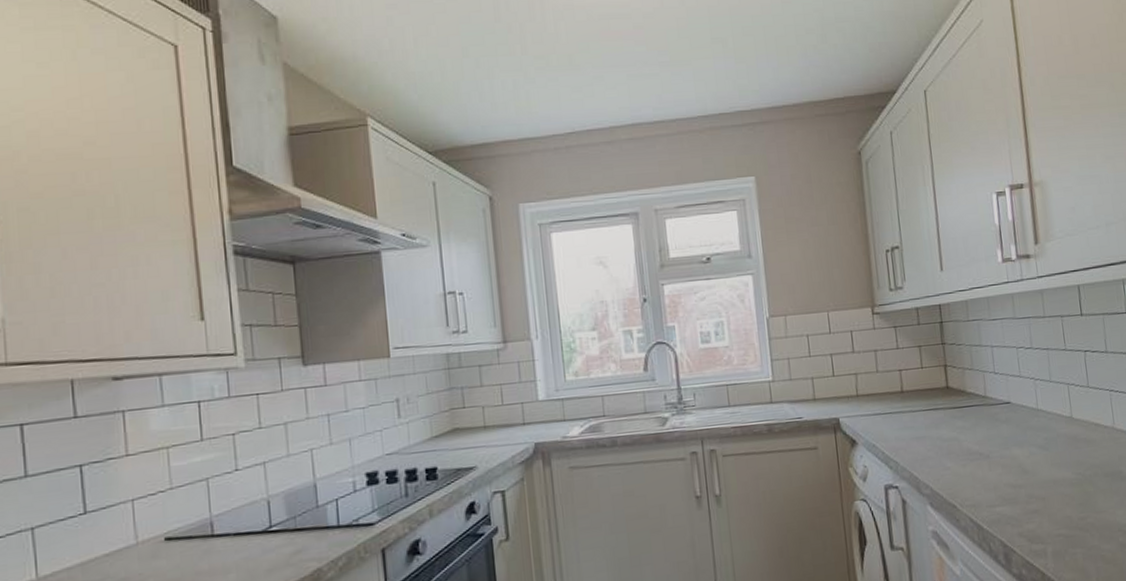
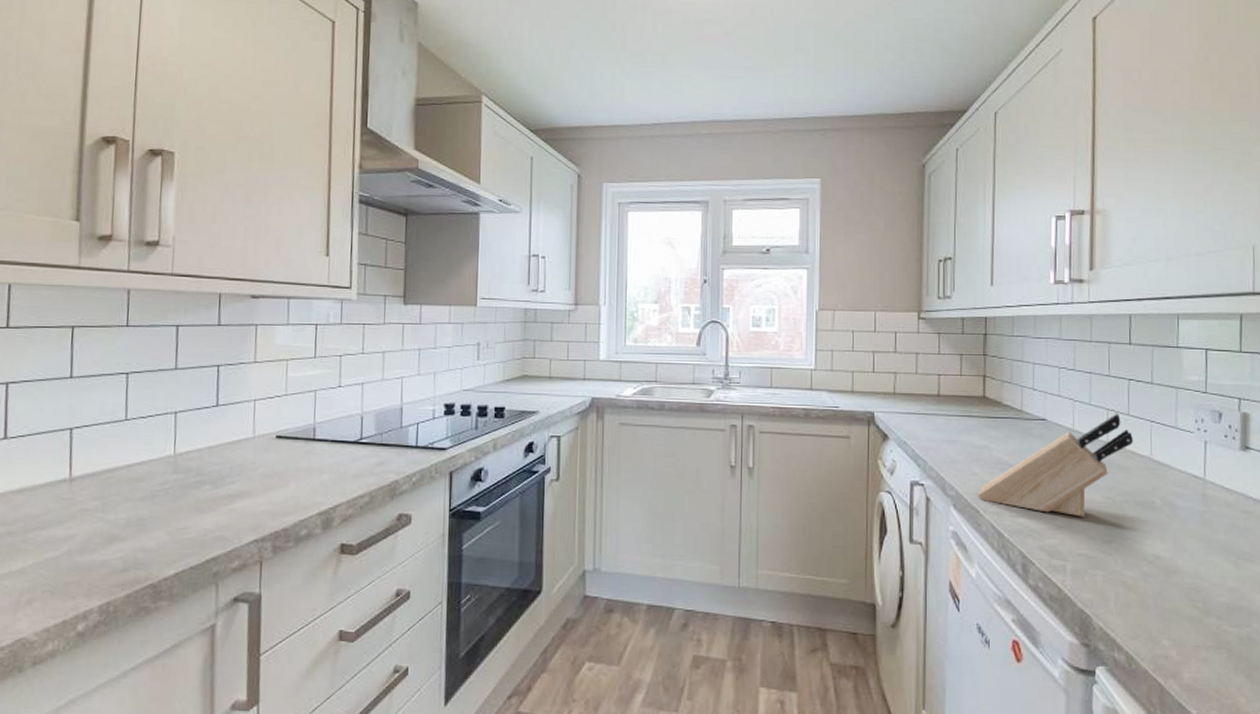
knife block: none [952,386,1096,498] -> present [977,413,1133,517]

